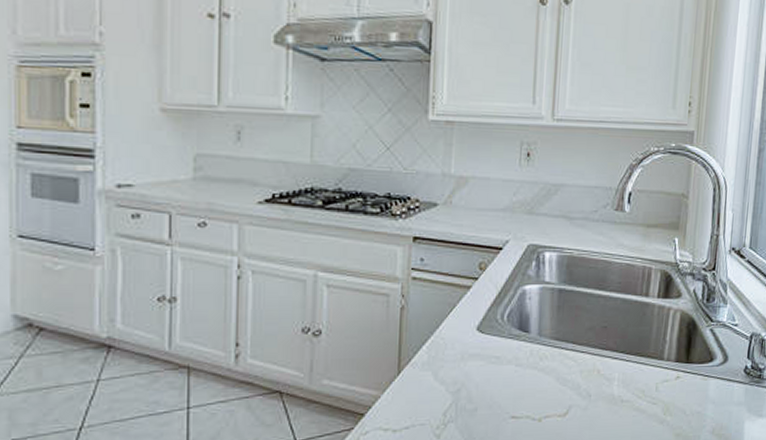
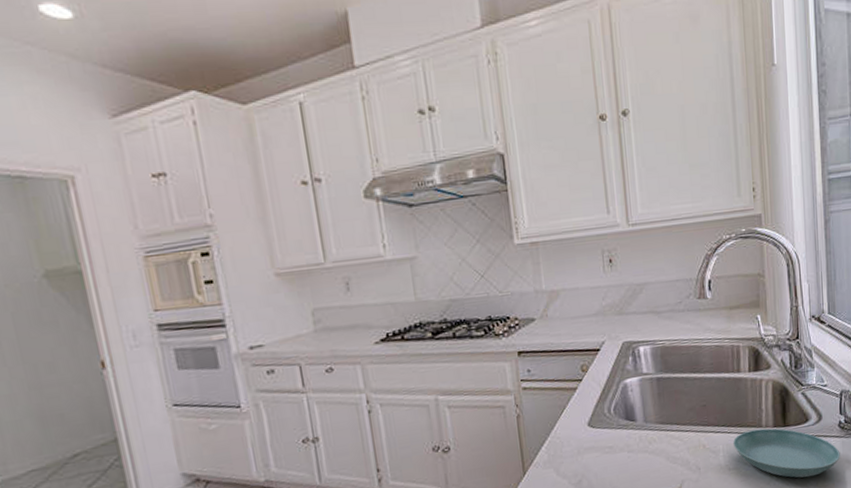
saucer: none [630,361,742,423] -> present [733,428,840,478]

